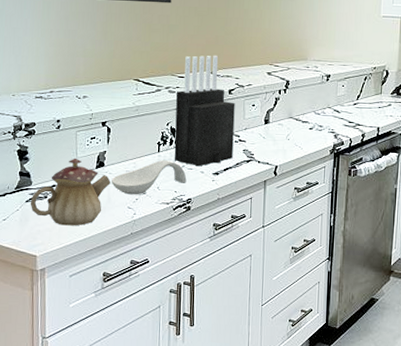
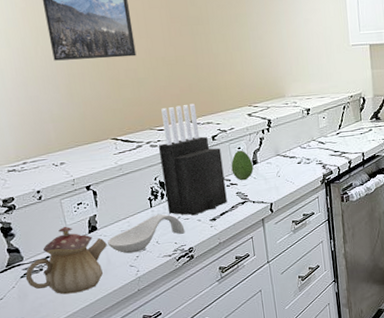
fruit: none [242,107,265,139] -> present [231,150,254,181]

